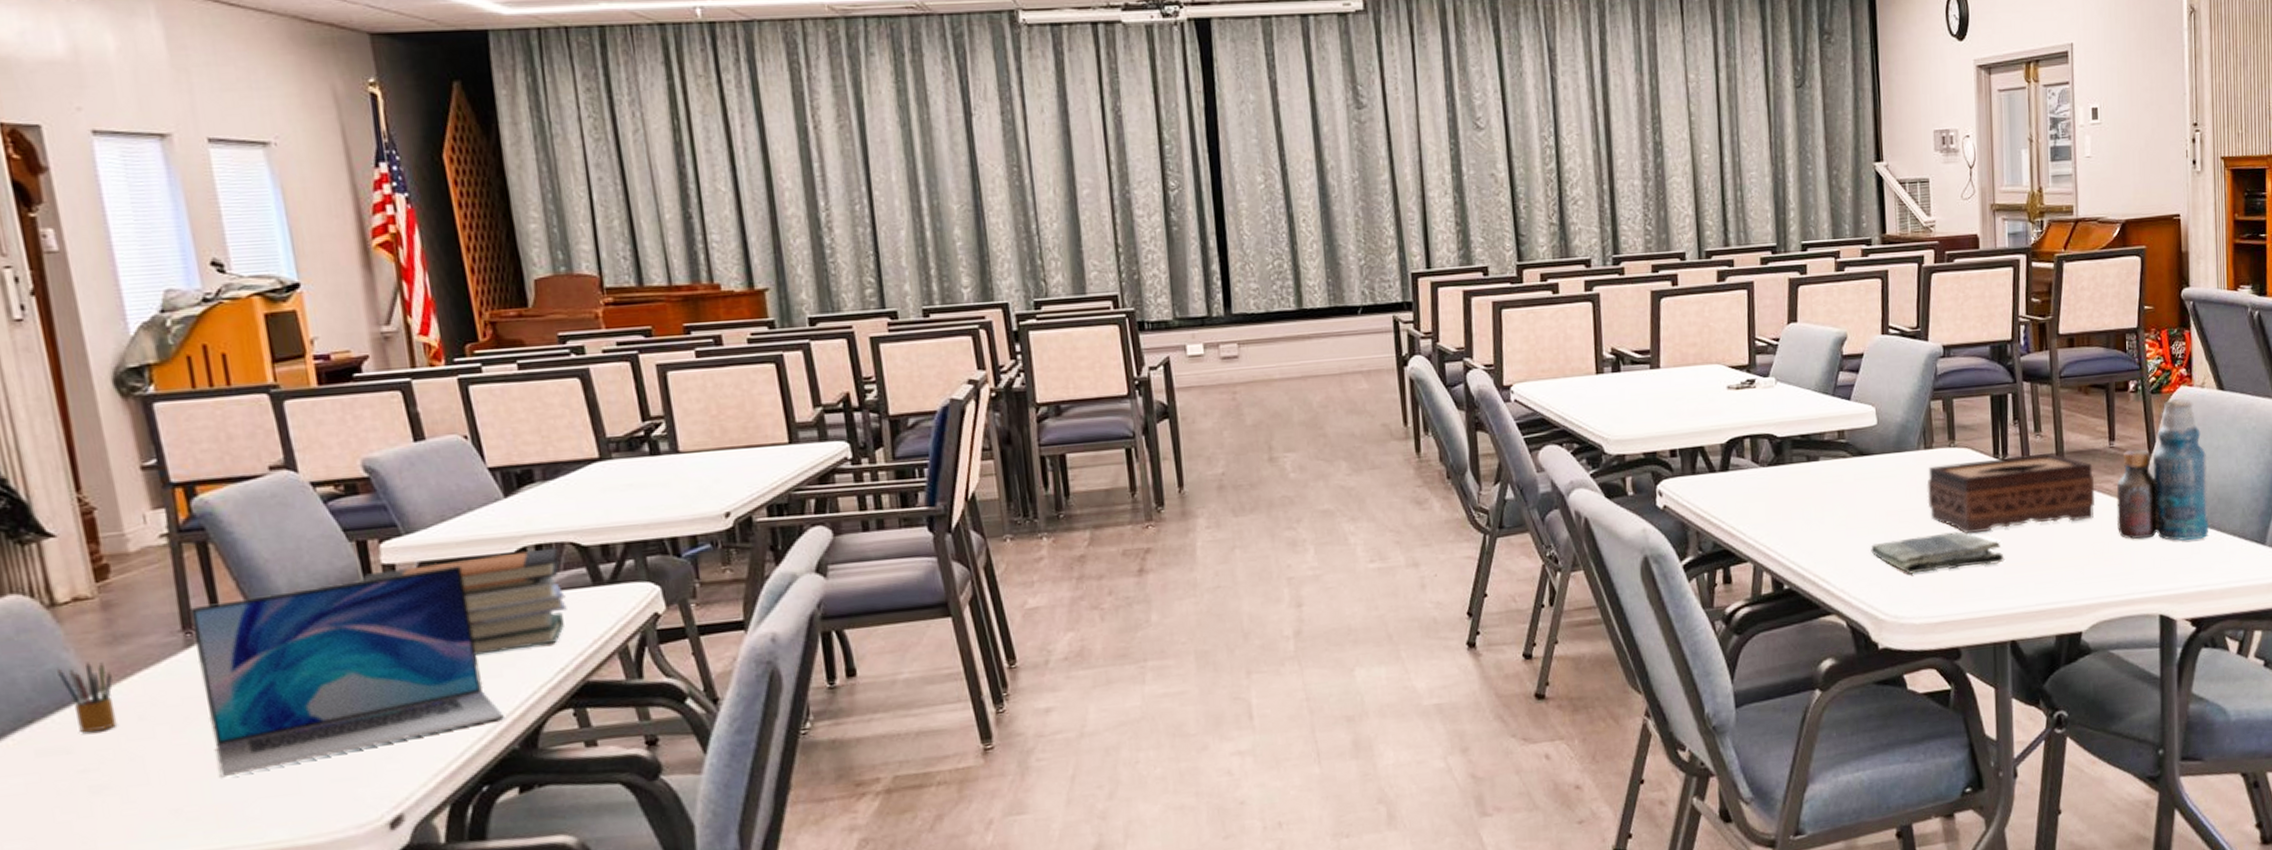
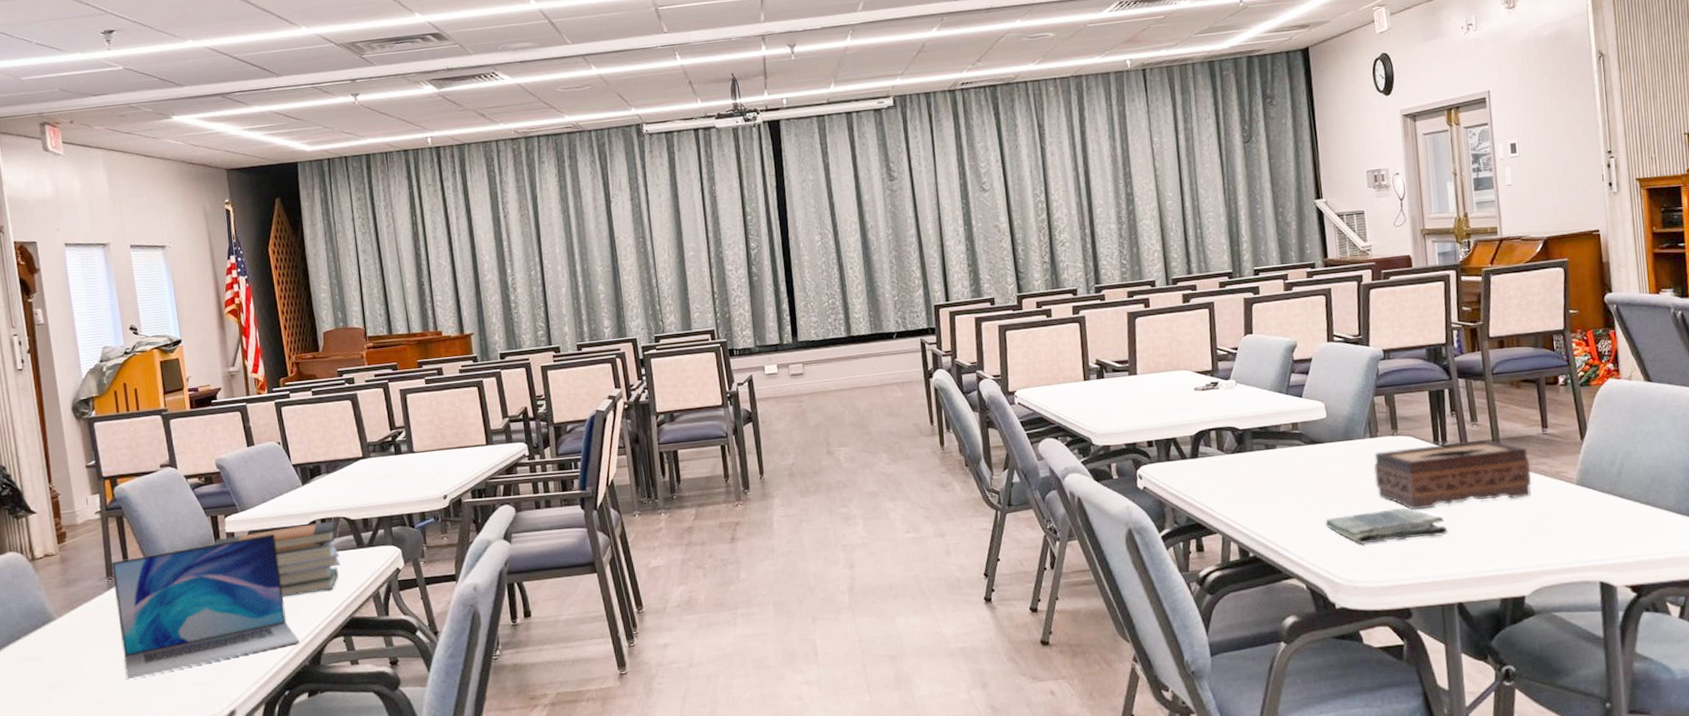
pencil box: present [57,662,118,733] -> none [34,598,68,647]
bottle: present [2116,398,2209,541] -> none [1551,390,1645,516]

